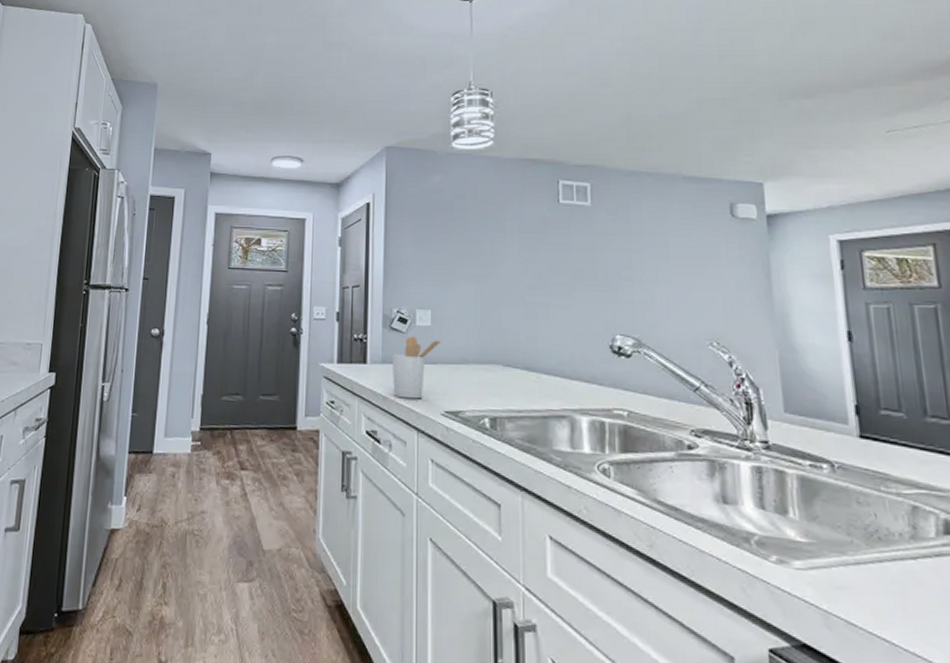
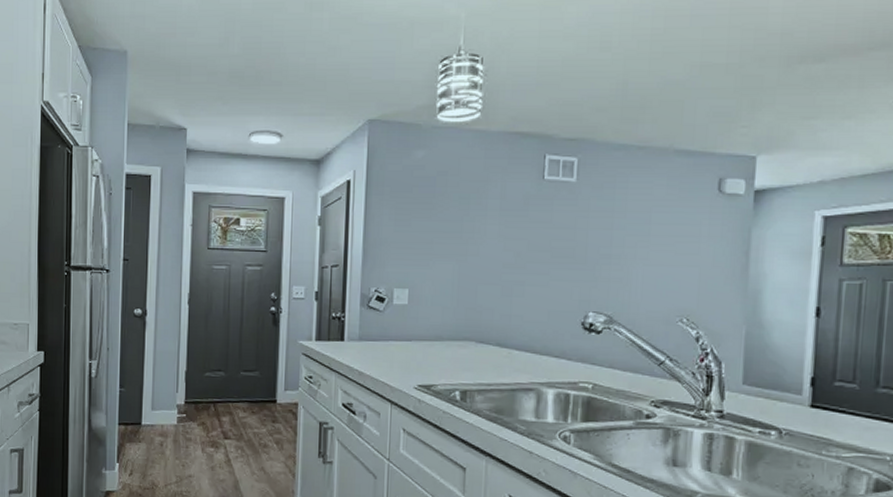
utensil holder: present [391,336,442,399] -> none [368,314,418,374]

